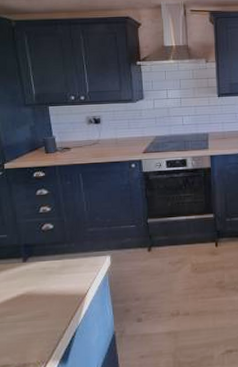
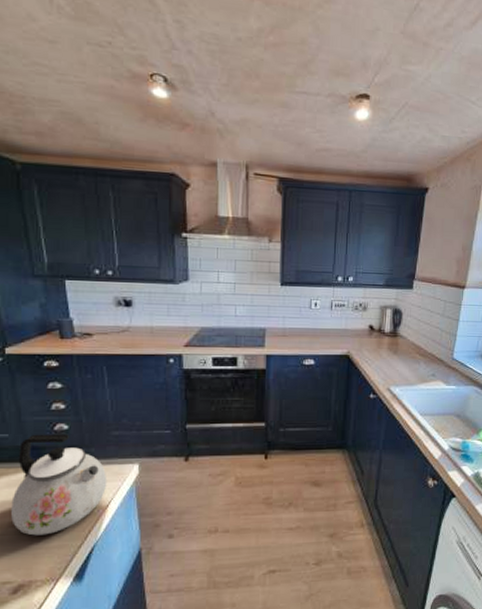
kettle: none [9,232,85,323] -> present [11,434,107,536]

